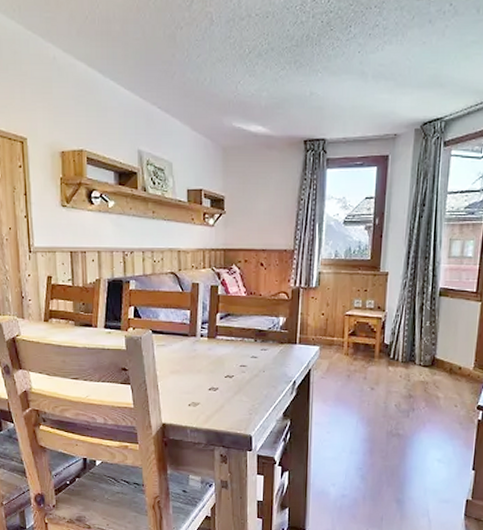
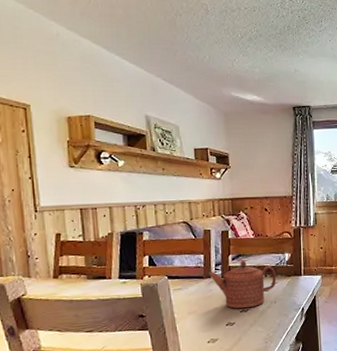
teapot: none [193,320,267,374] -> present [208,260,276,309]

